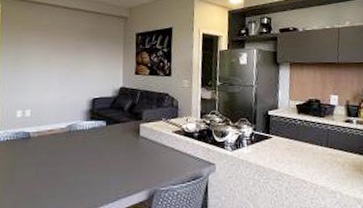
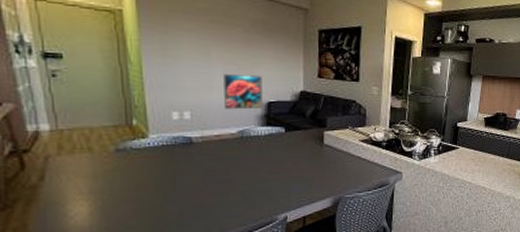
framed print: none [57,75,89,107] -> present [222,73,263,110]

